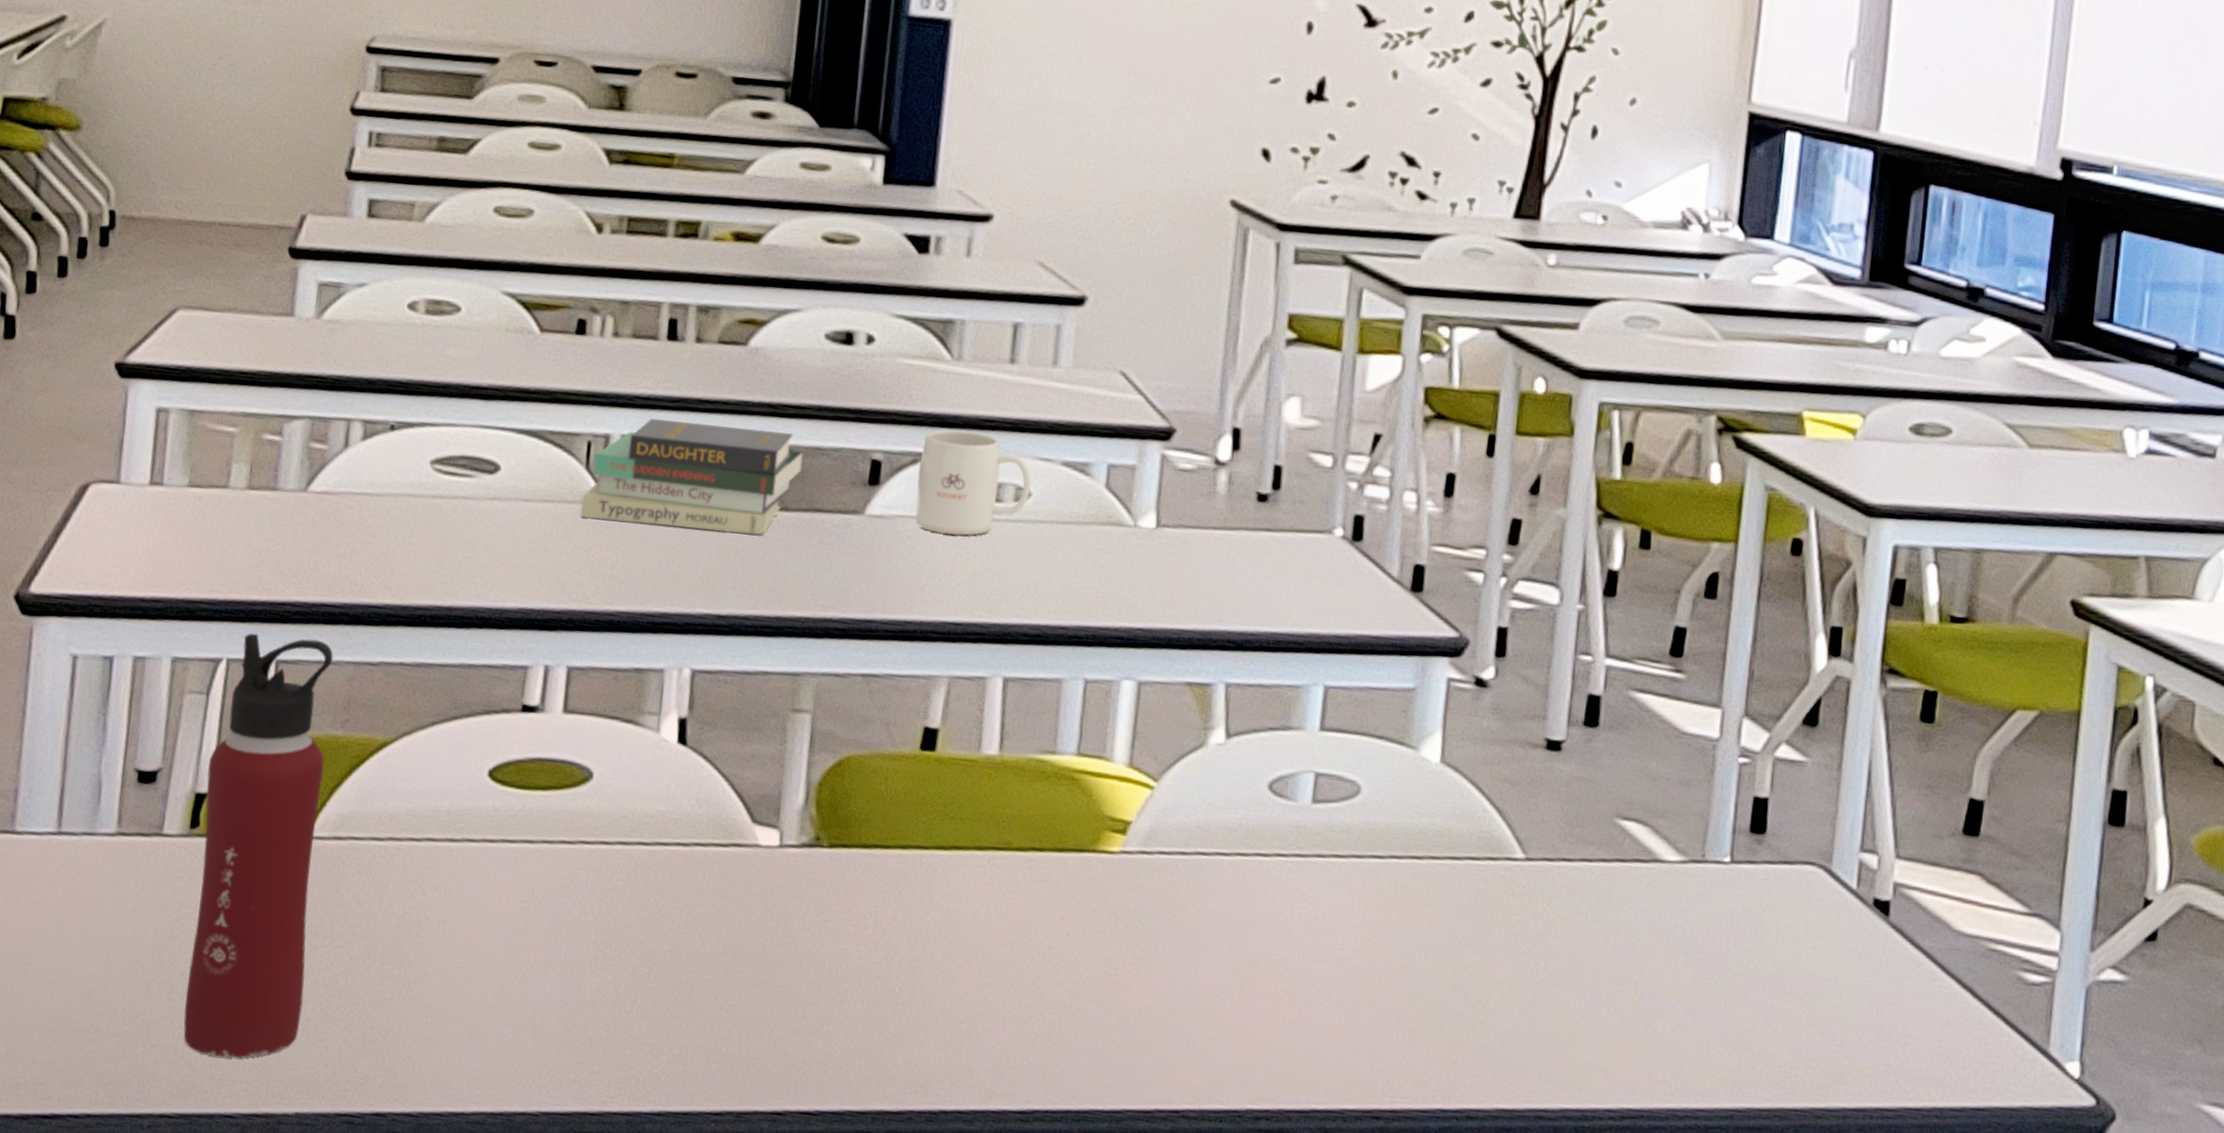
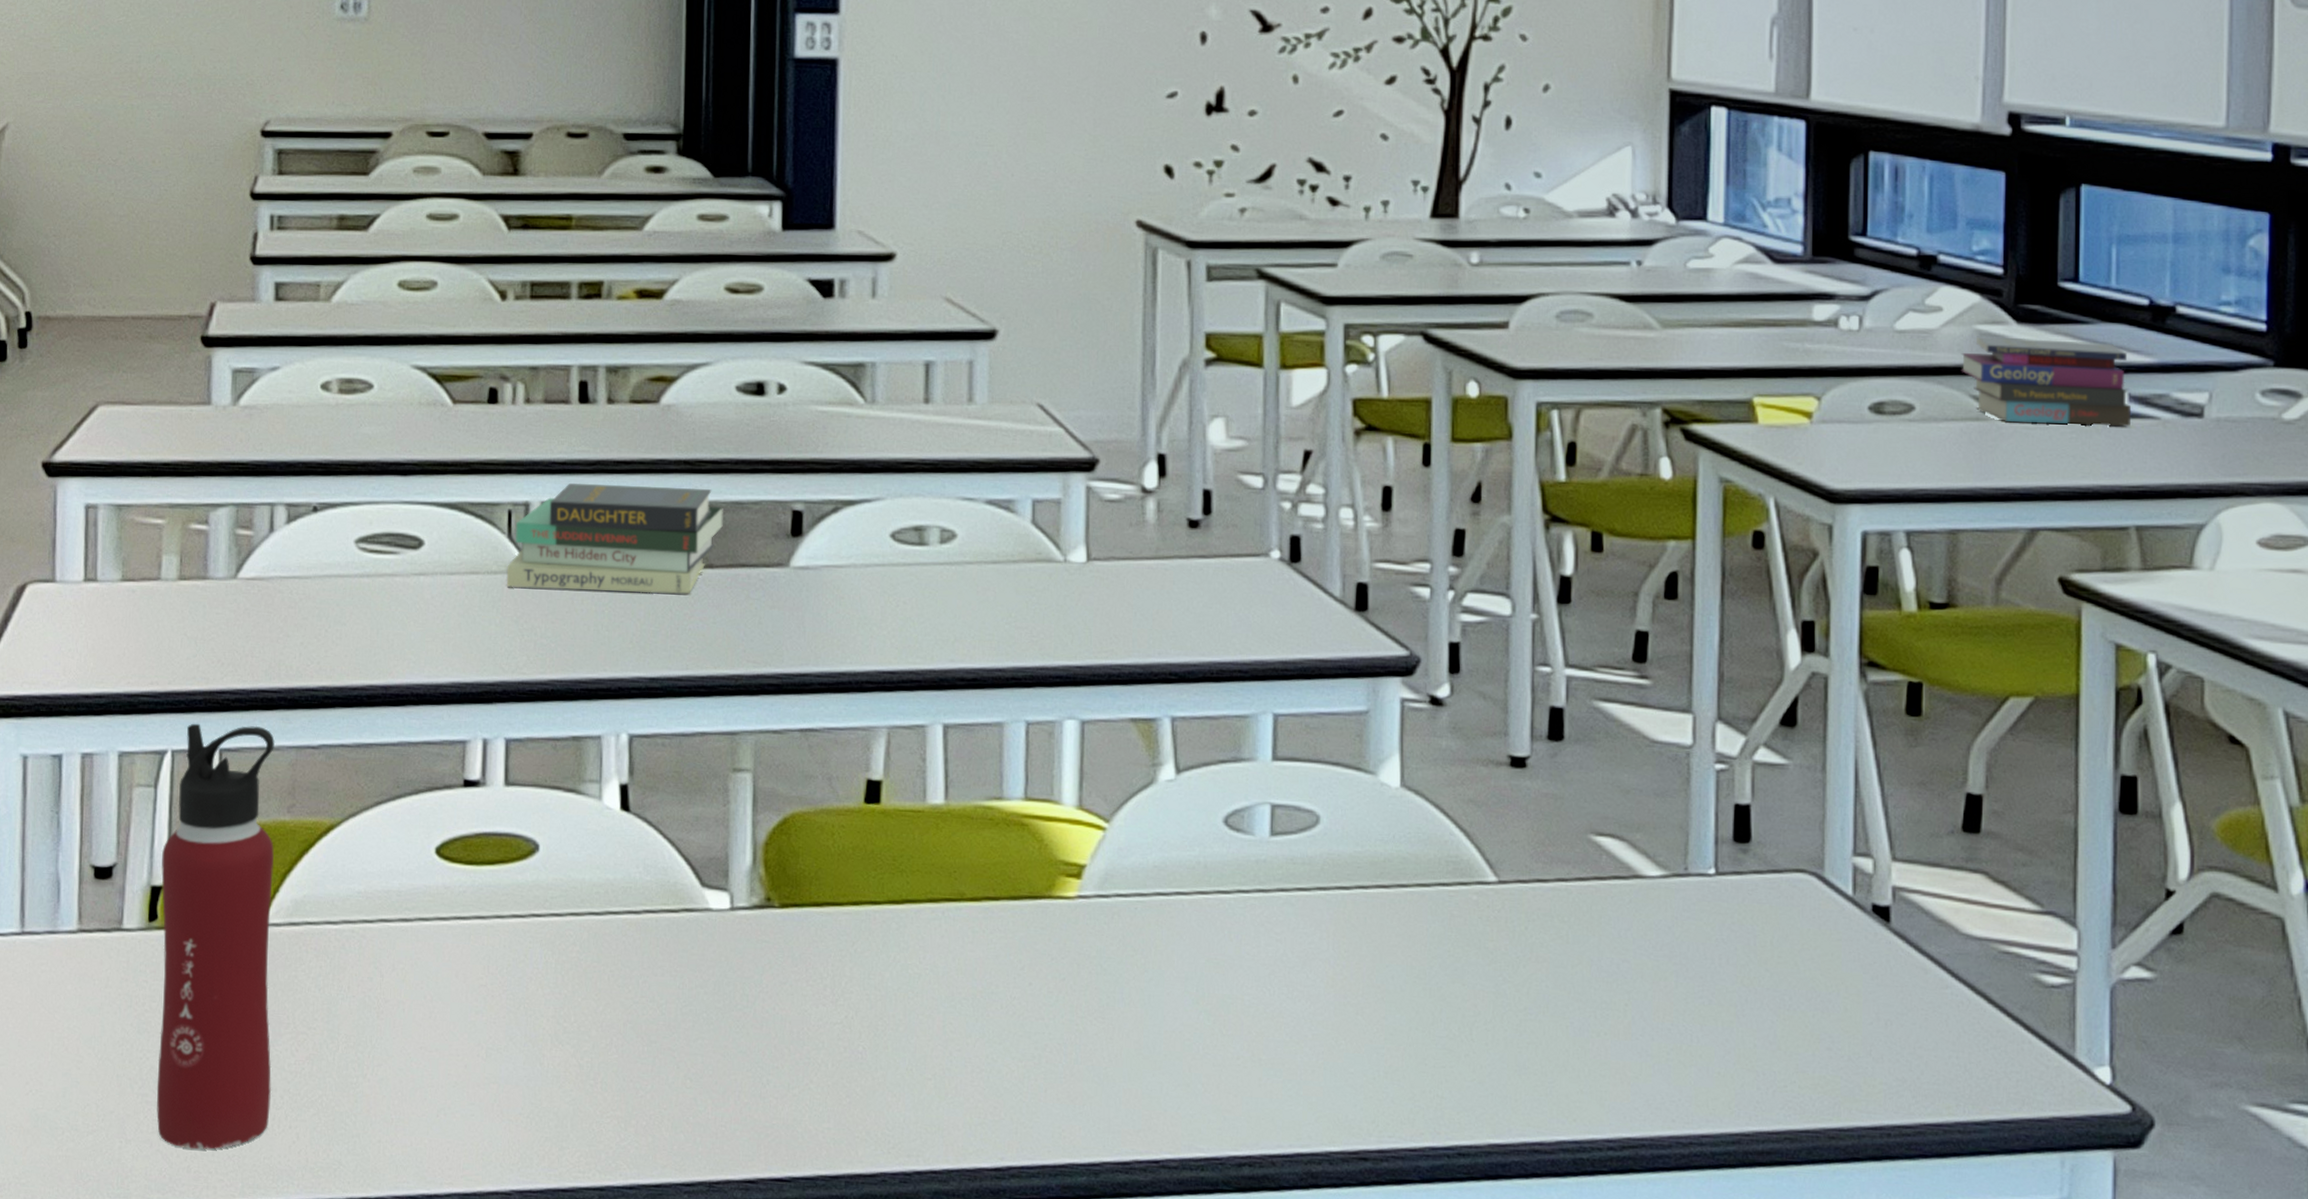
mug: present [915,430,1032,536] -> none [840,475,956,583]
books: none [1997,367,2151,462] -> present [1961,336,2132,426]

